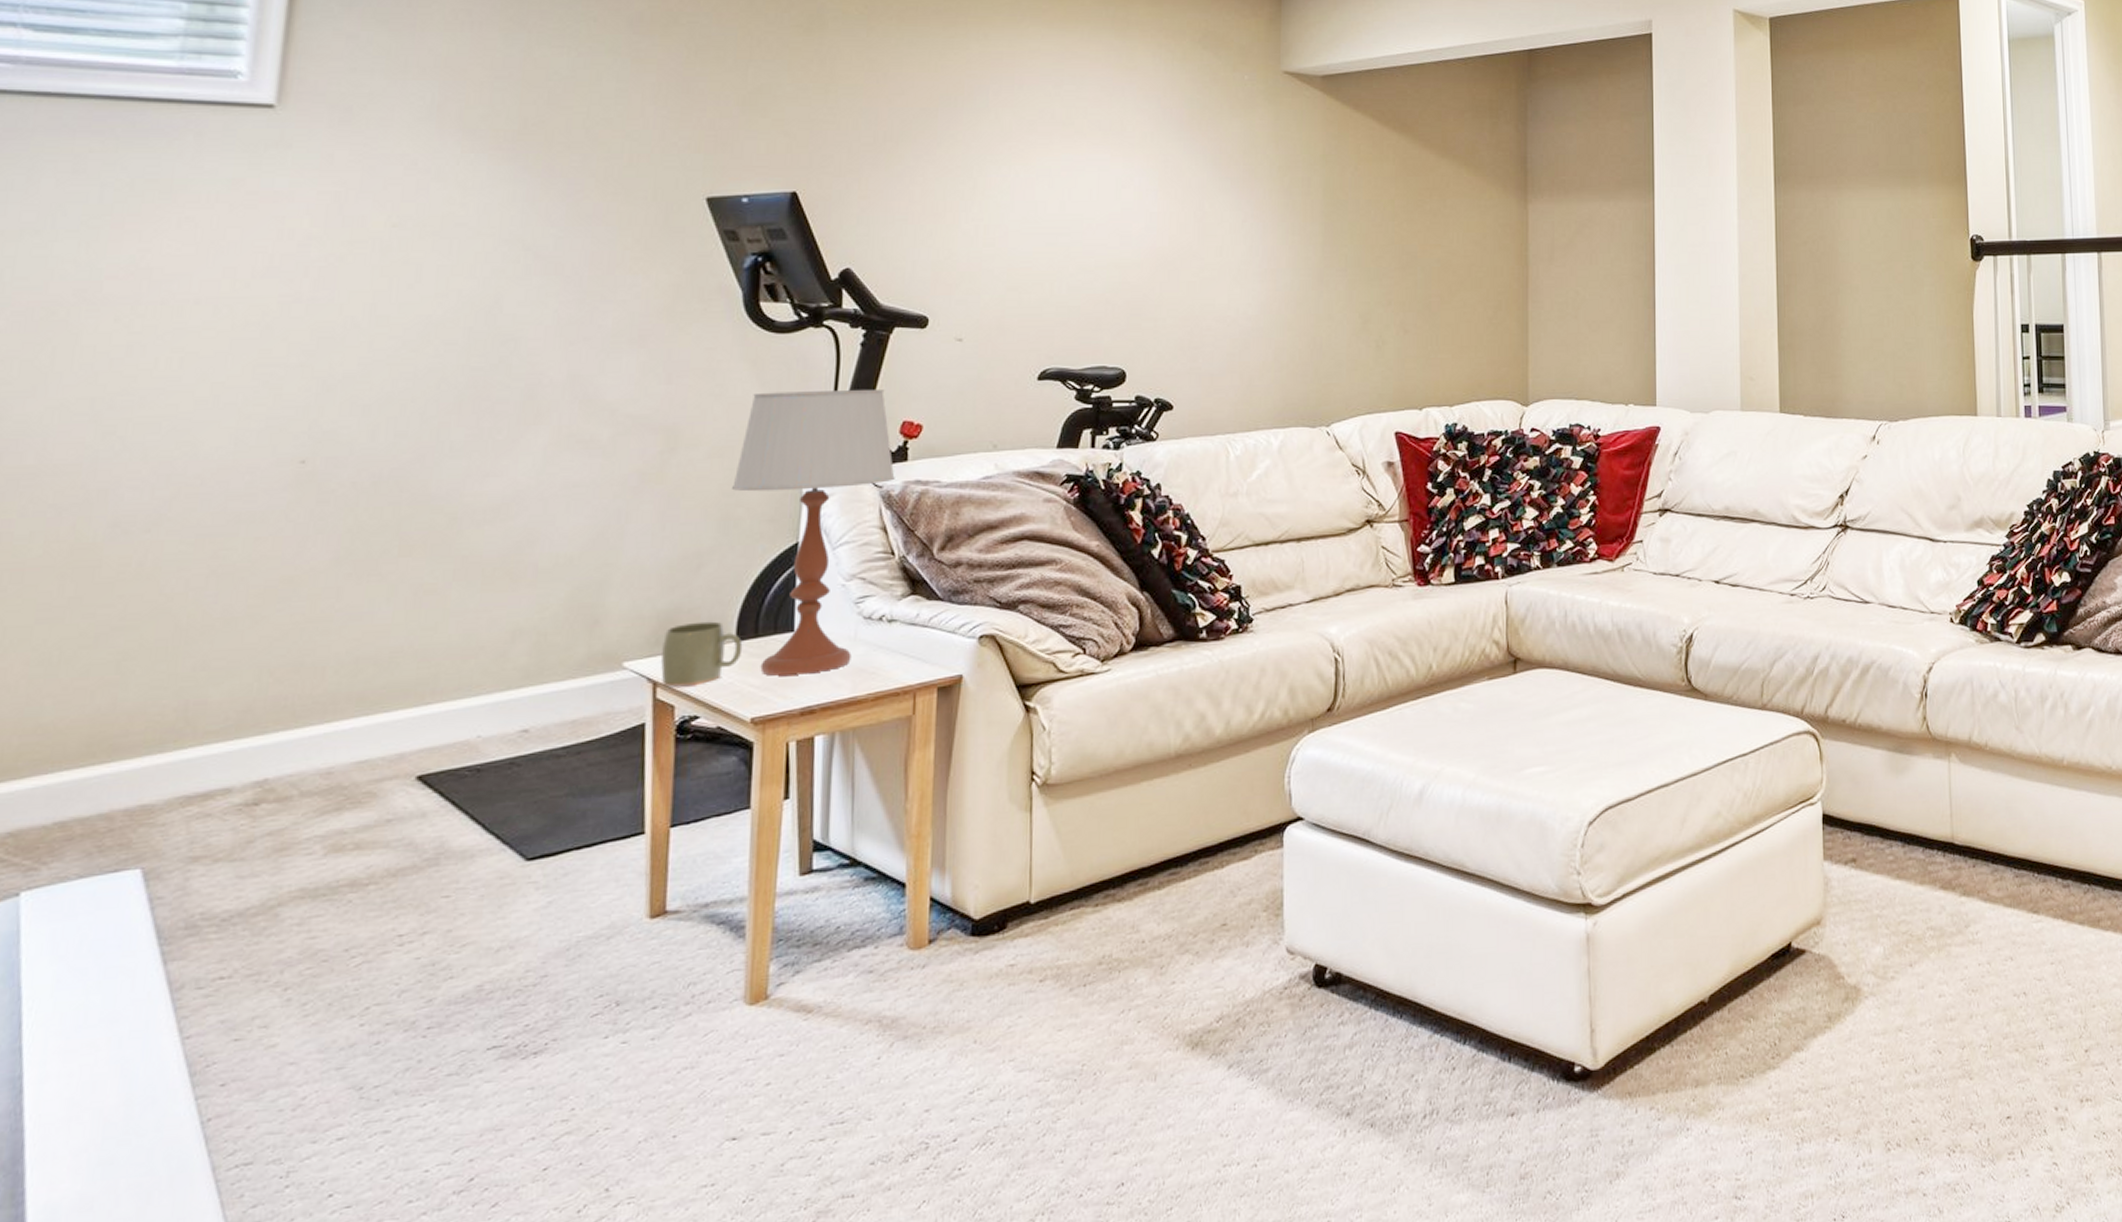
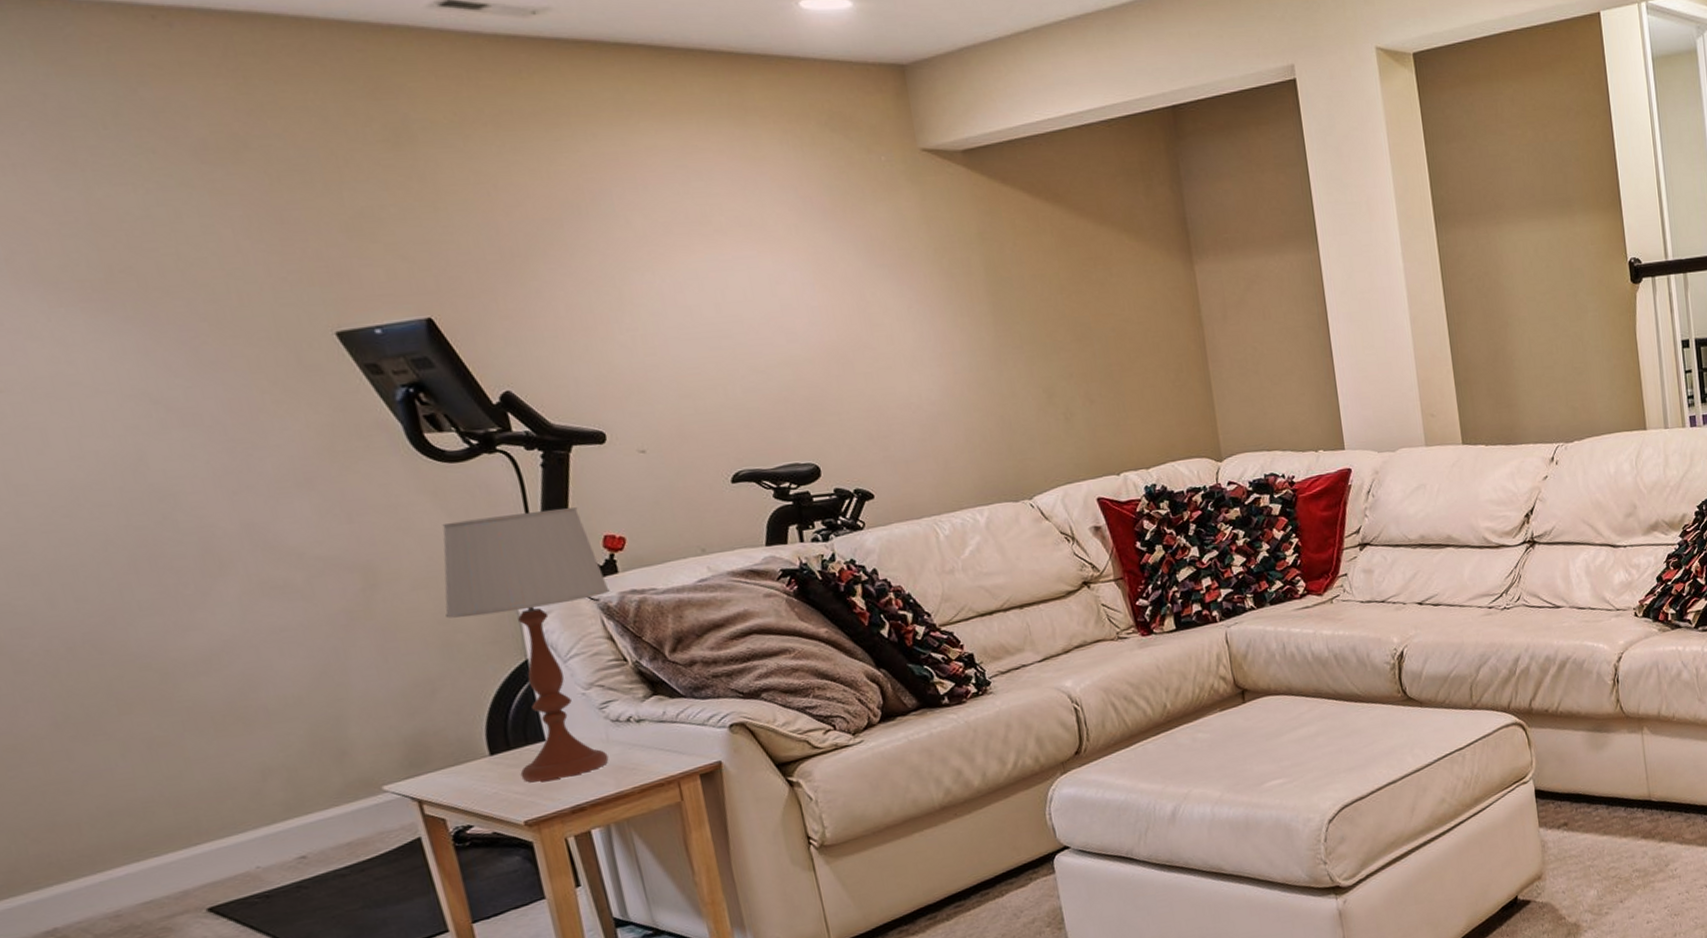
mug: present [660,621,743,687] -> none [416,739,499,803]

